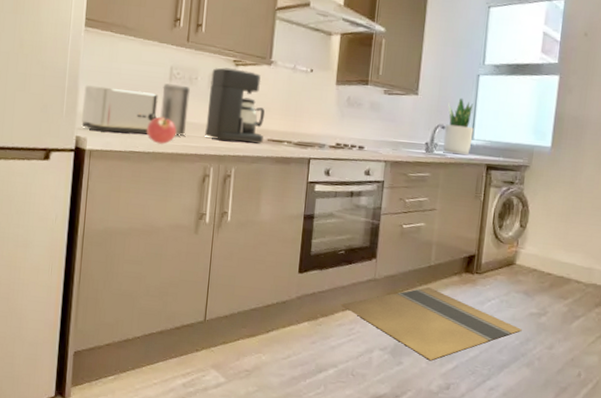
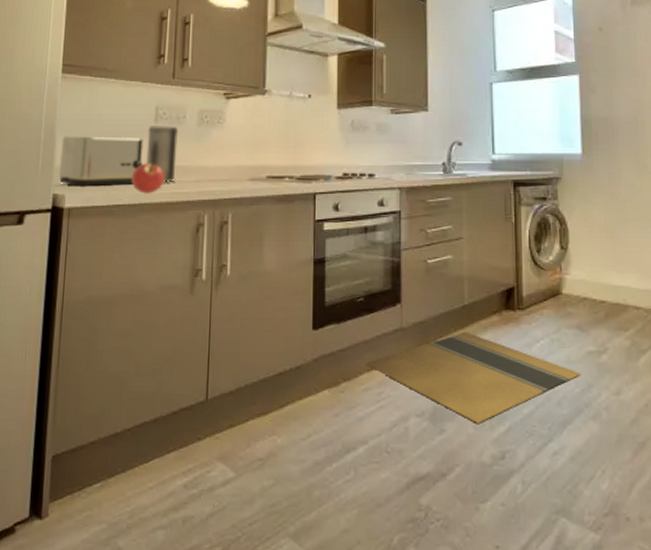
coffee maker: present [205,67,265,144] -> none [197,102,262,183]
planter: present [443,97,474,156] -> none [461,109,494,173]

